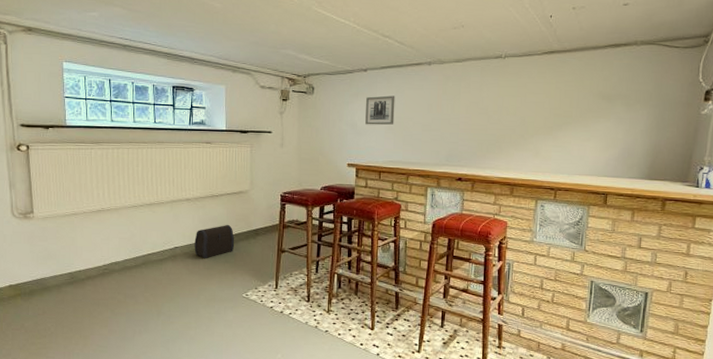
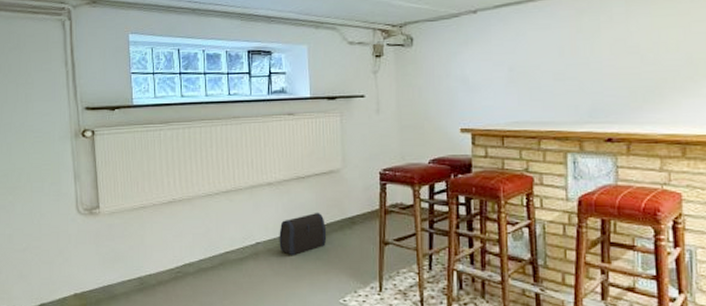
wall art: present [365,95,395,125] -> none [478,40,517,79]

